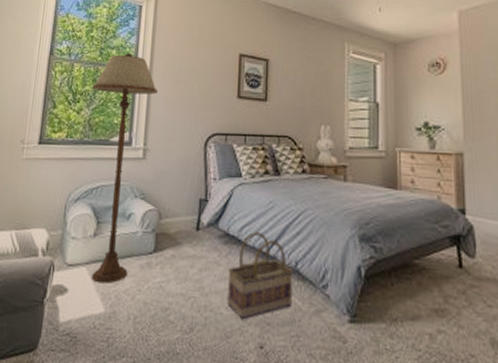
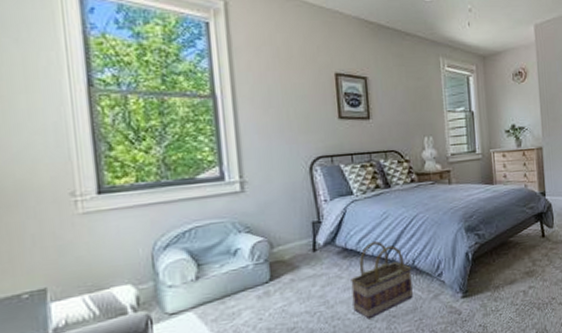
floor lamp: present [92,53,157,284] -> none [159,78,246,324]

